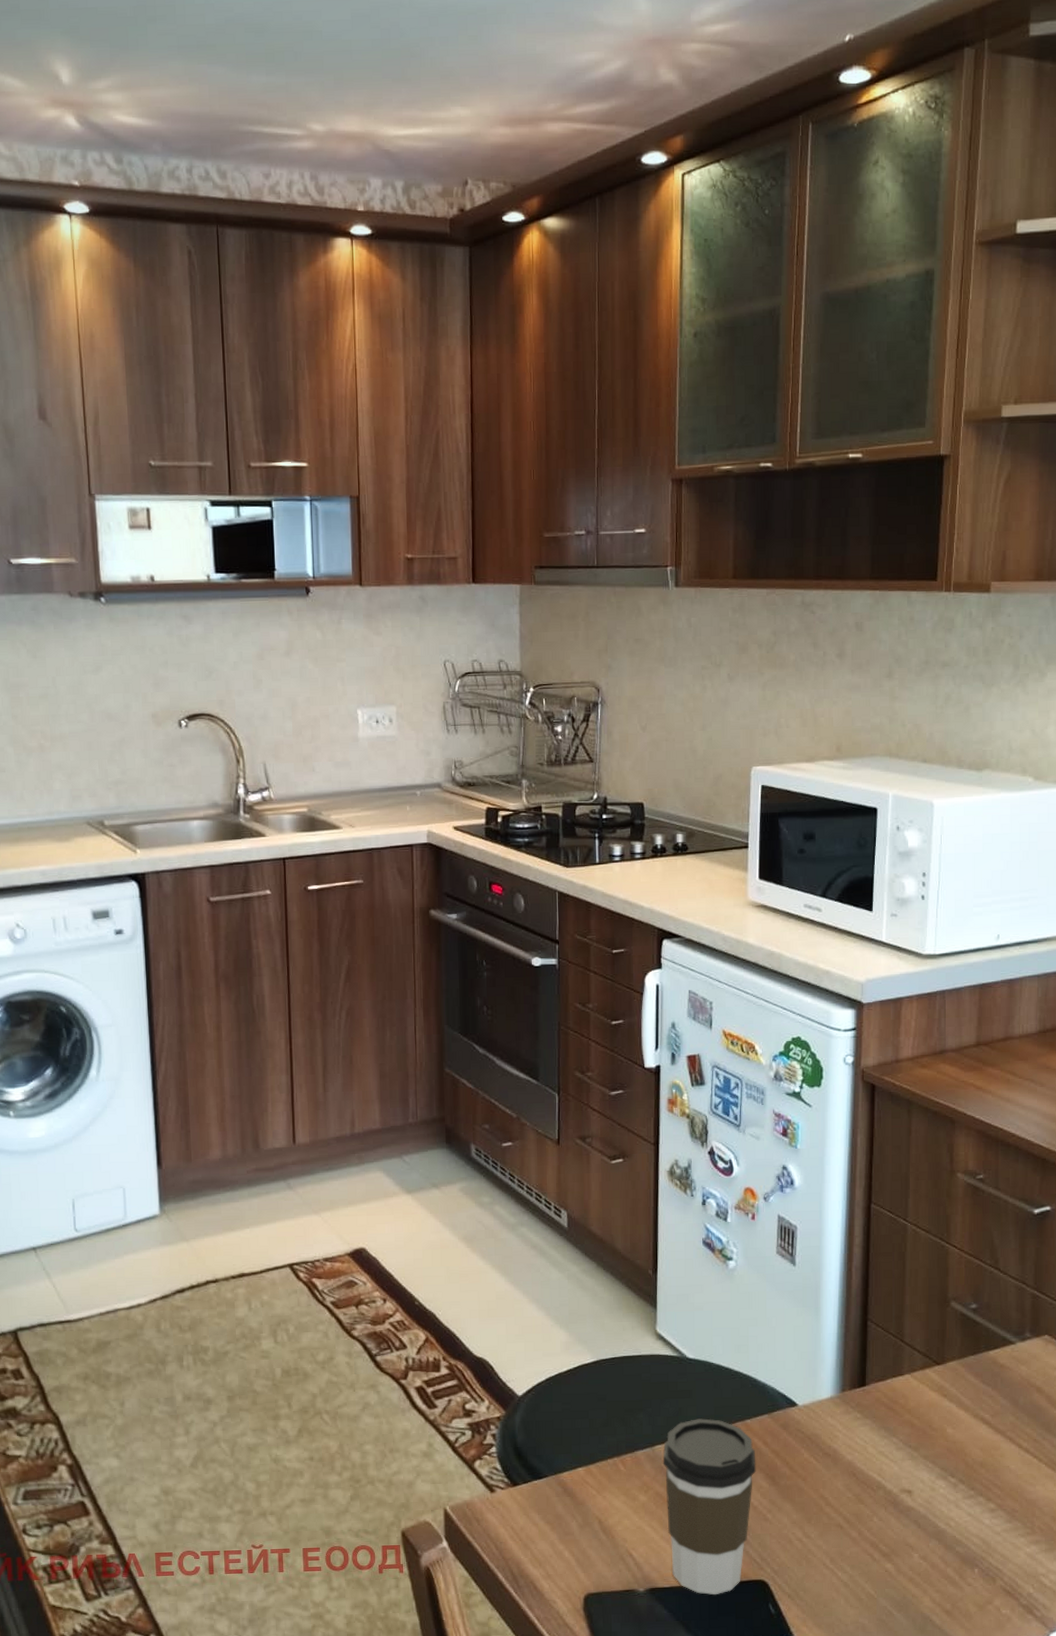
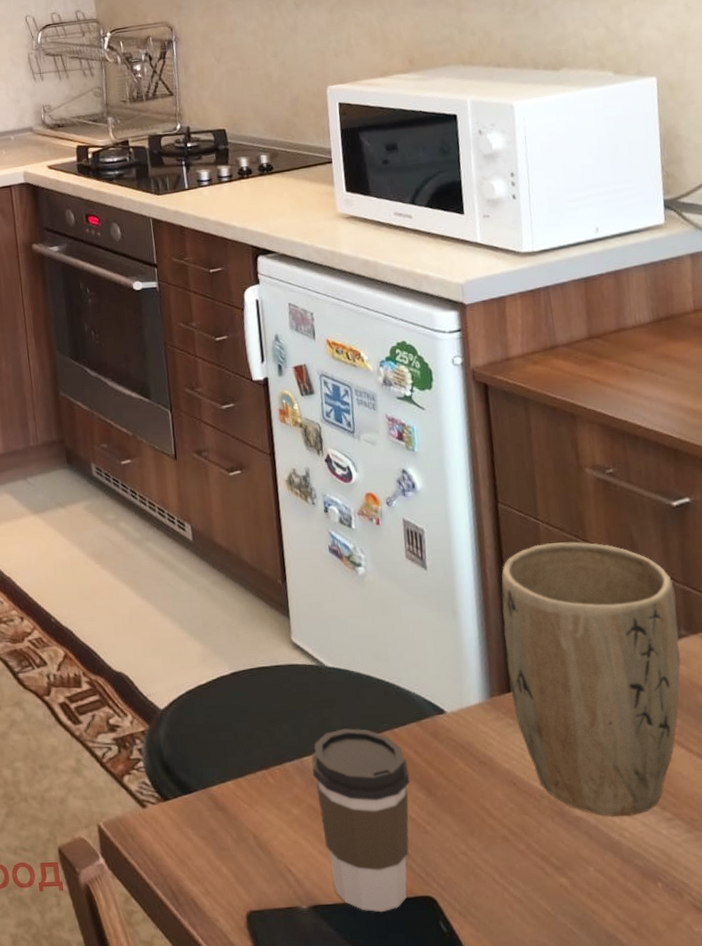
plant pot: none [861,1244,1025,1507] -> present [501,541,681,817]

